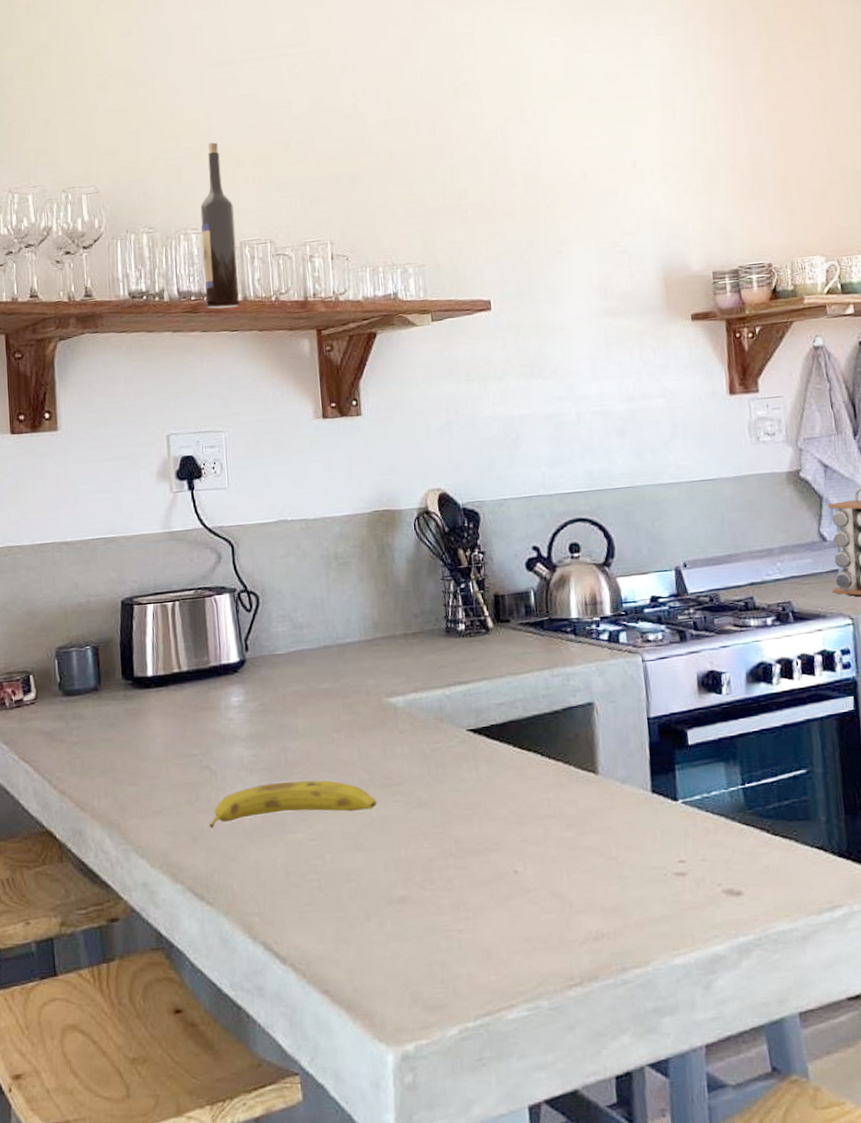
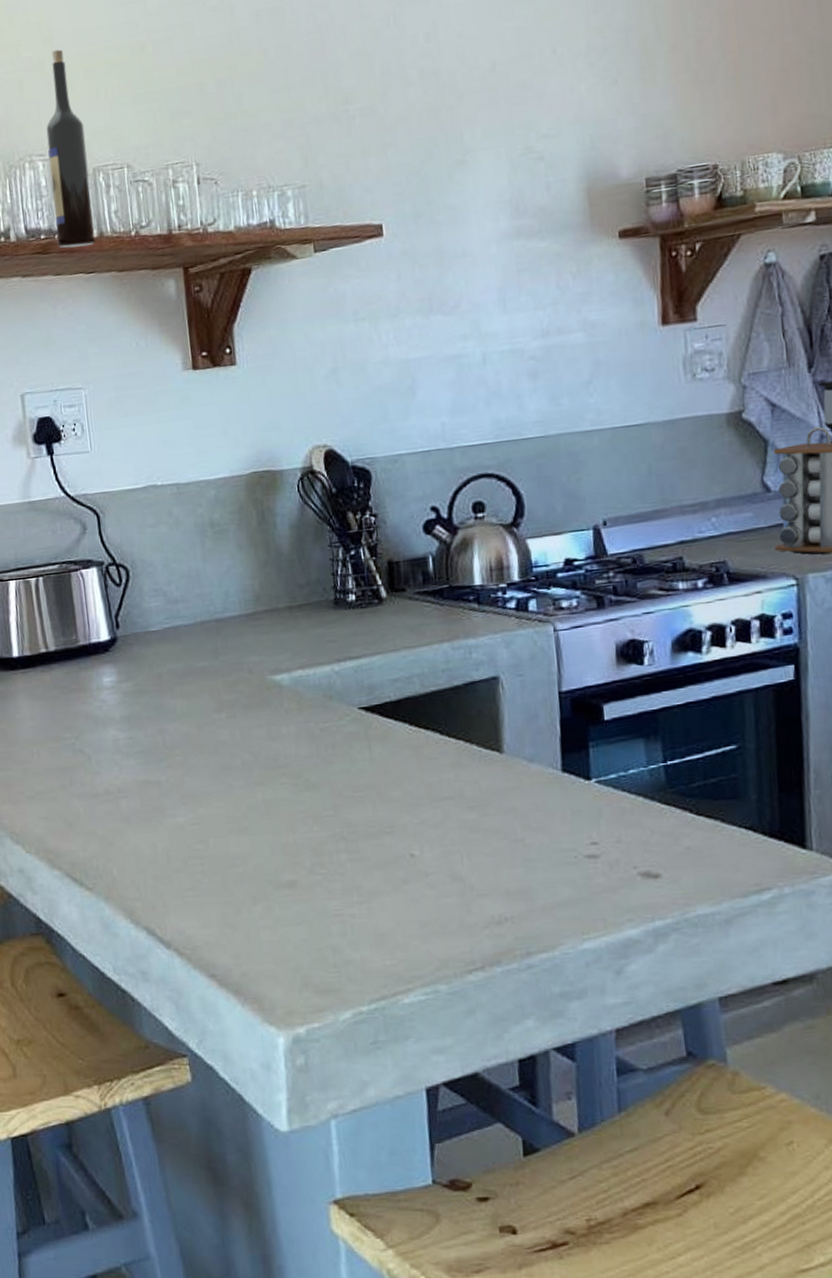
fruit: present [210,780,378,828] -> none [86,763,263,813]

